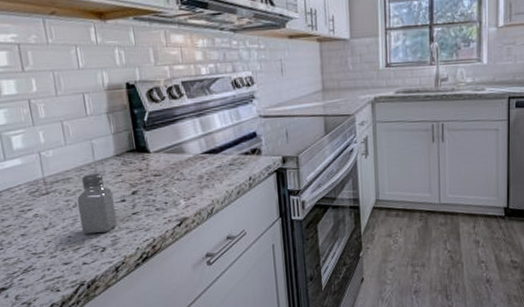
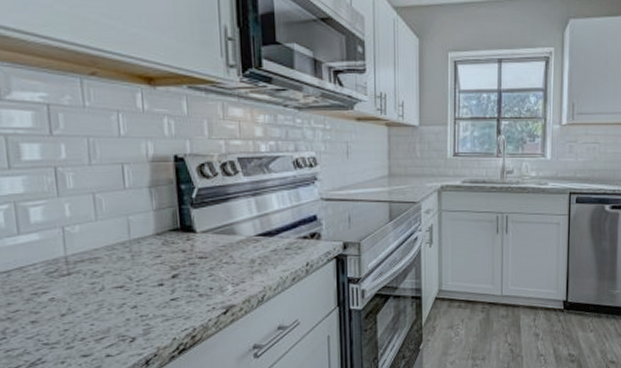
saltshaker: present [77,173,117,234] -> none [105,253,151,322]

